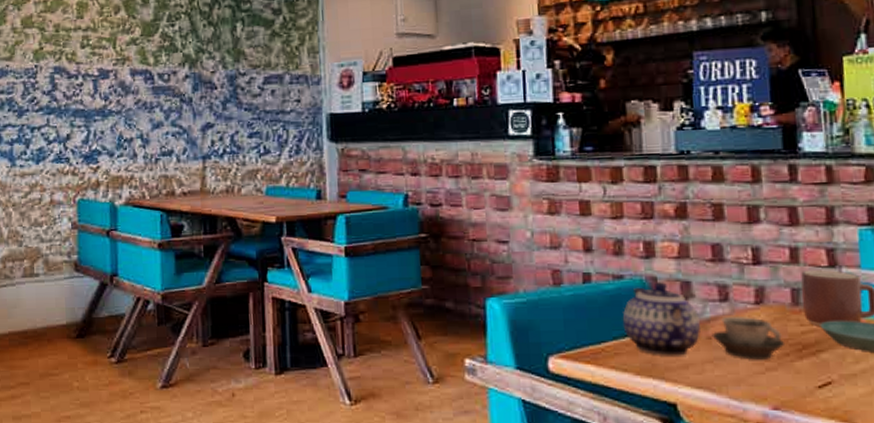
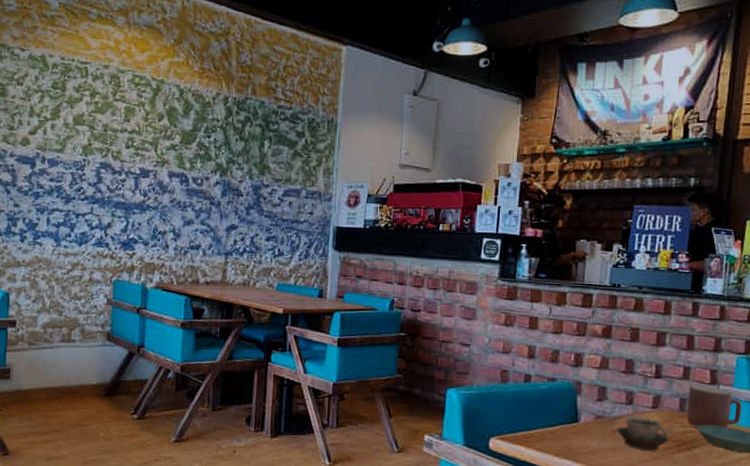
teapot: present [622,282,700,356] -> none [550,386,609,444]

